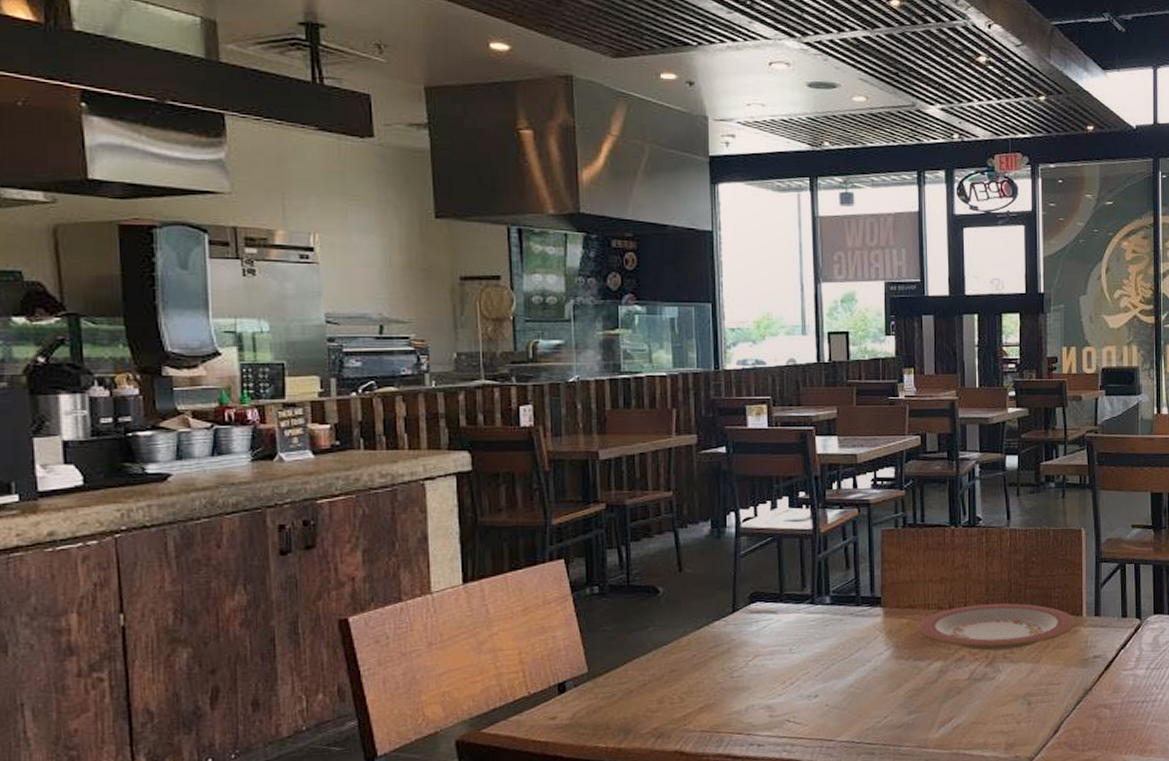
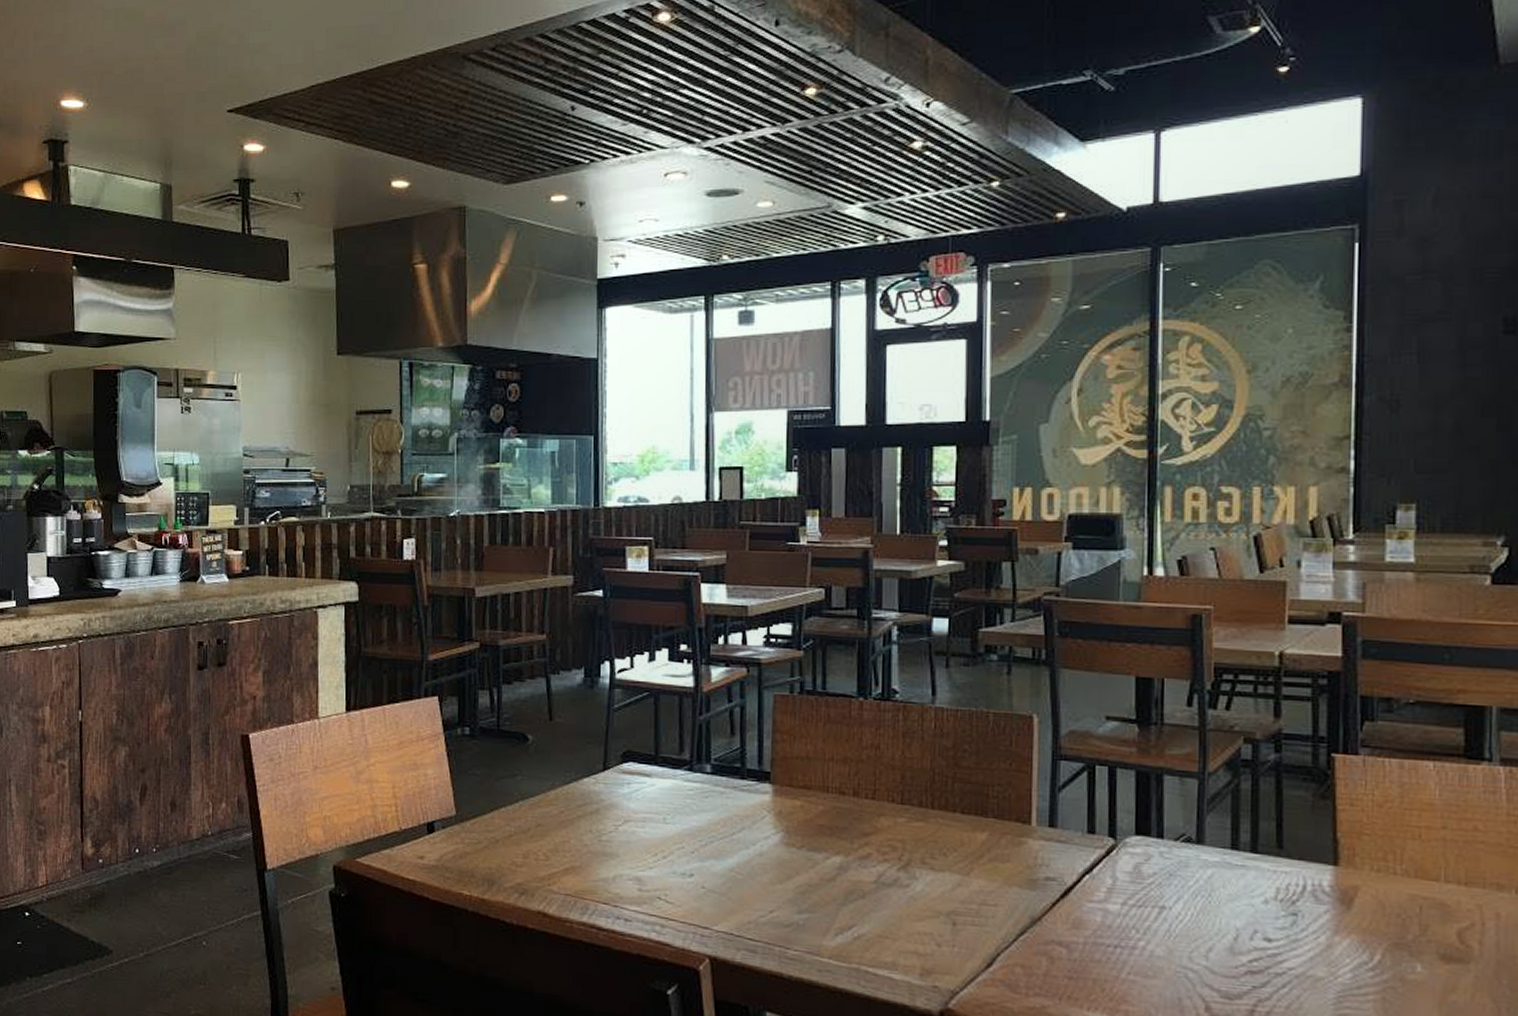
plate: present [917,603,1075,651] -> none [813,794,1021,855]

